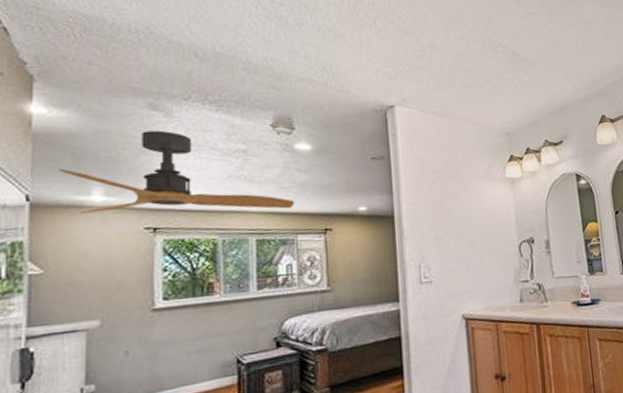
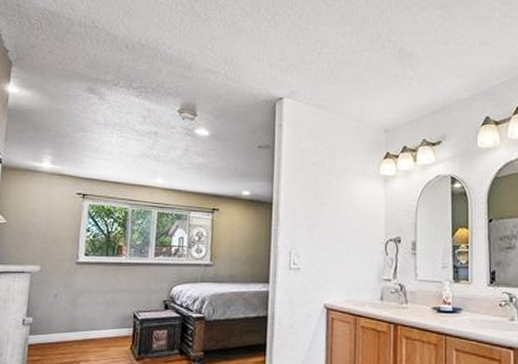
ceiling fan: present [59,130,295,214] -> none [23,111,191,187]

